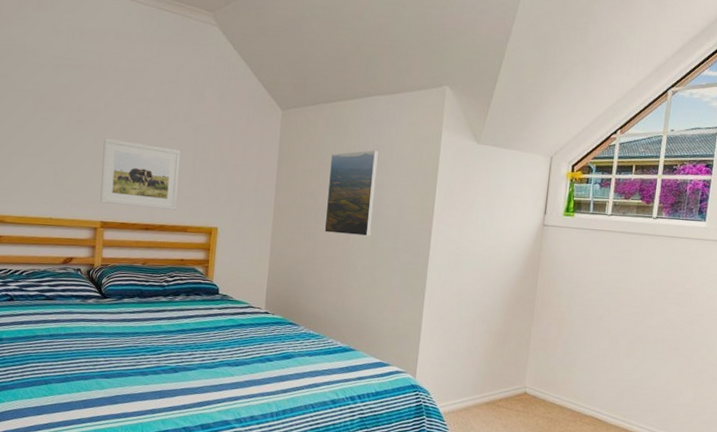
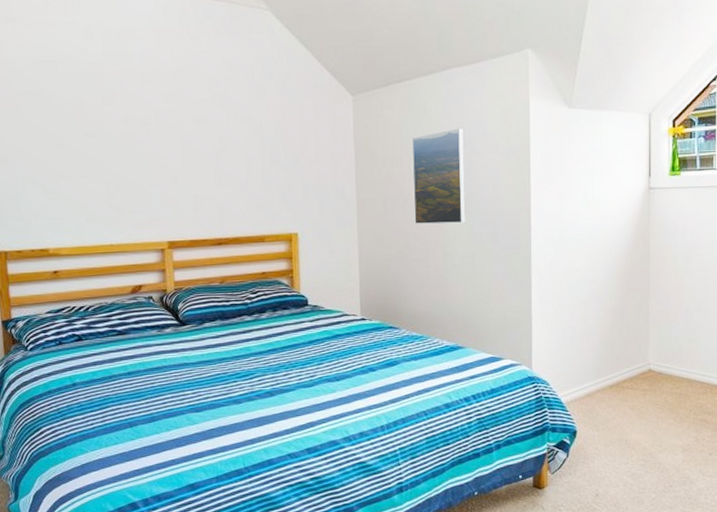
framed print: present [100,138,181,210] -> none [159,149,250,221]

